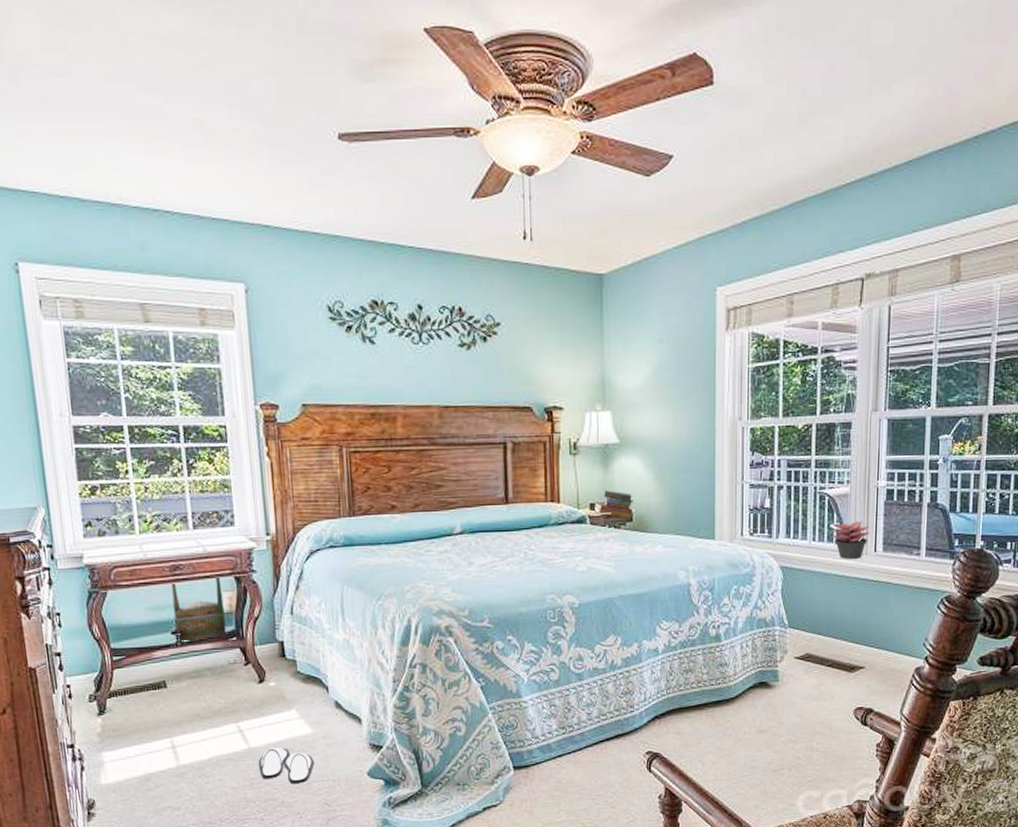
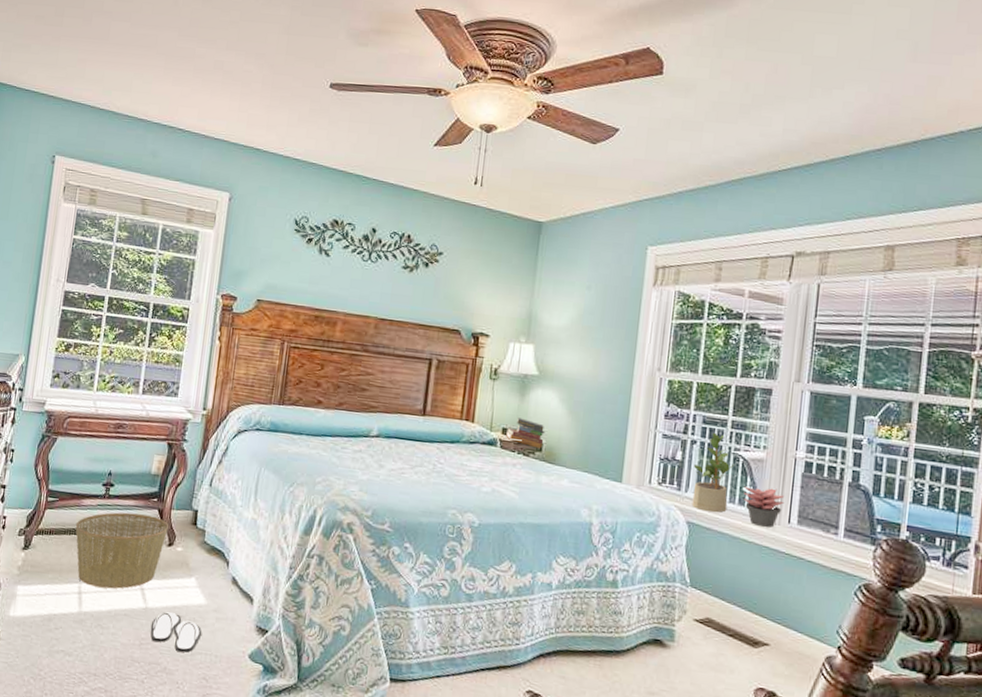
basket: none [151,656,256,738] -> present [75,512,169,589]
decorative basket: present [171,575,226,642] -> none [107,437,155,496]
potted plant: none [782,474,821,554] -> present [692,432,735,514]

